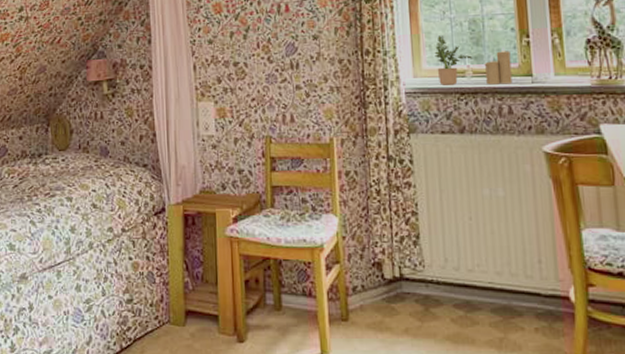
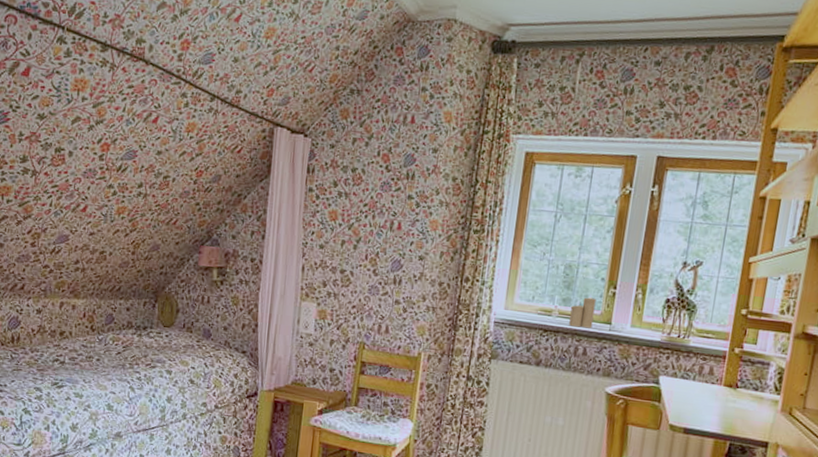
potted plant: present [434,36,473,87] -> none [527,274,562,323]

